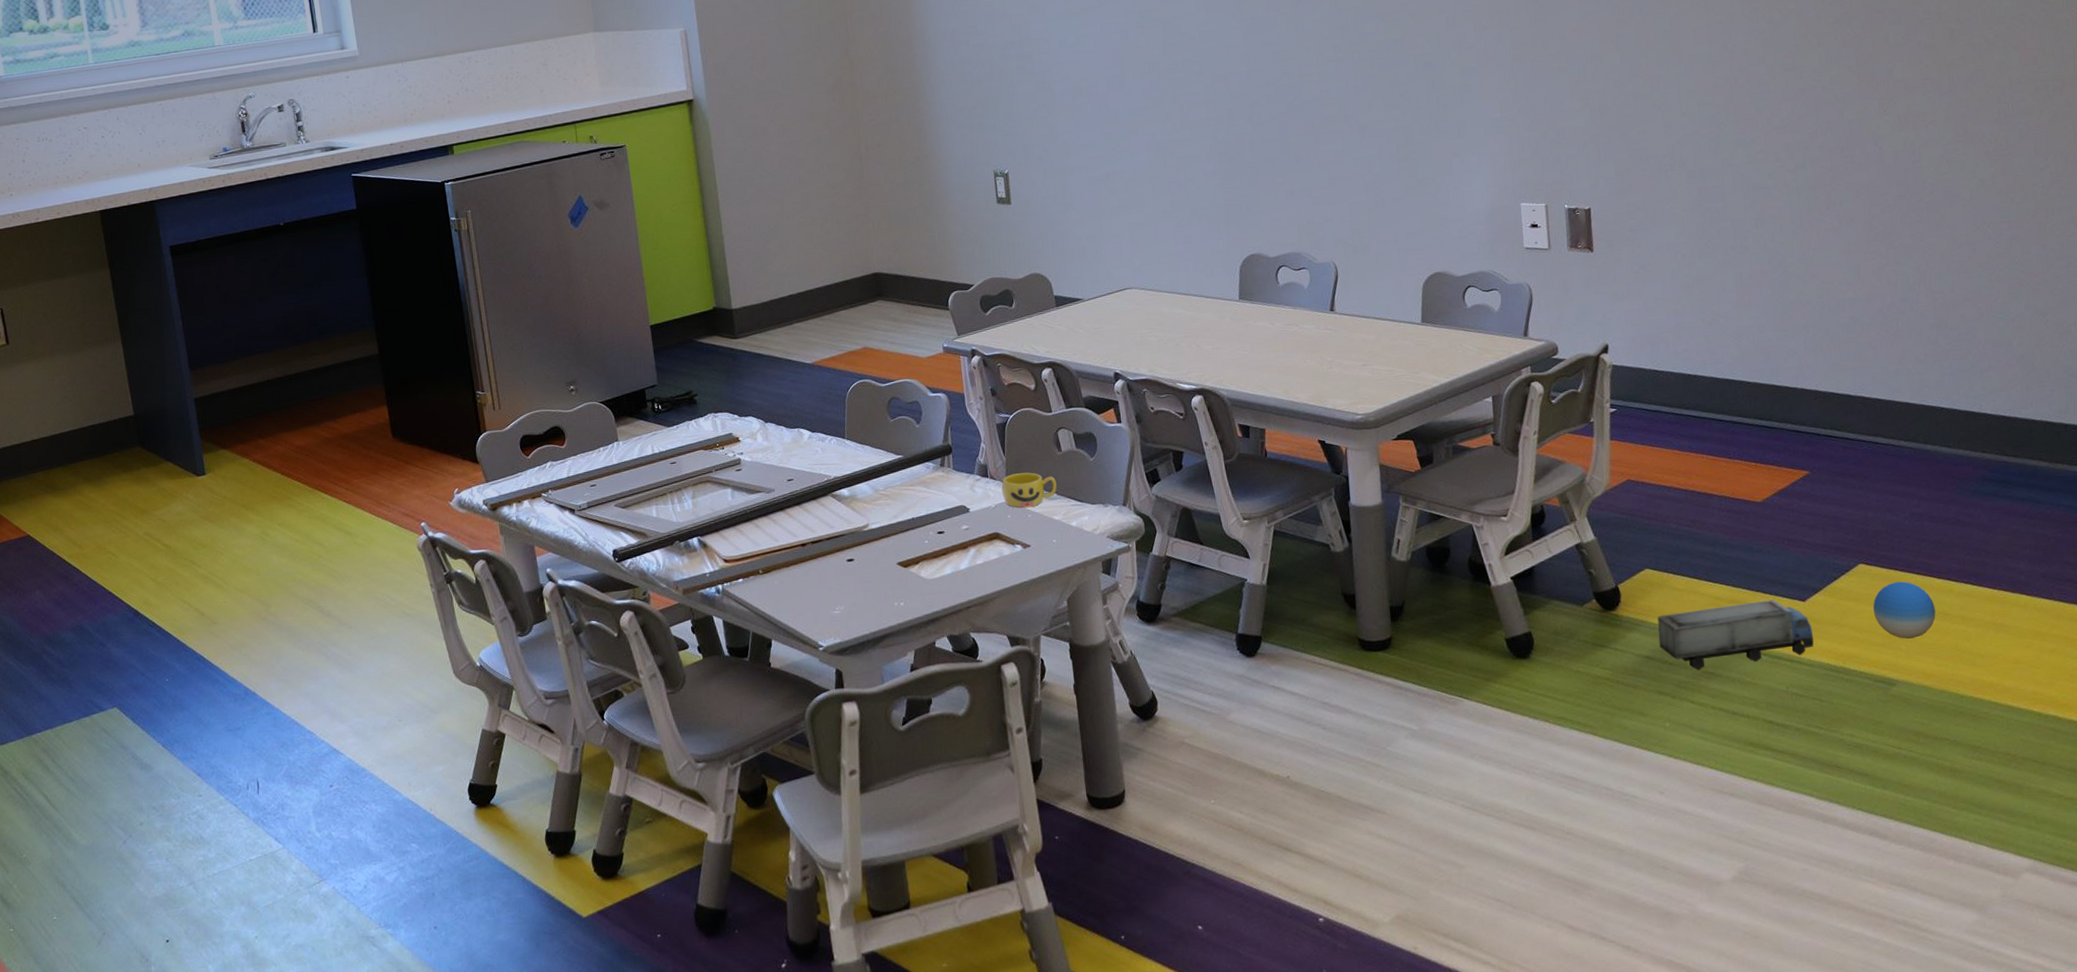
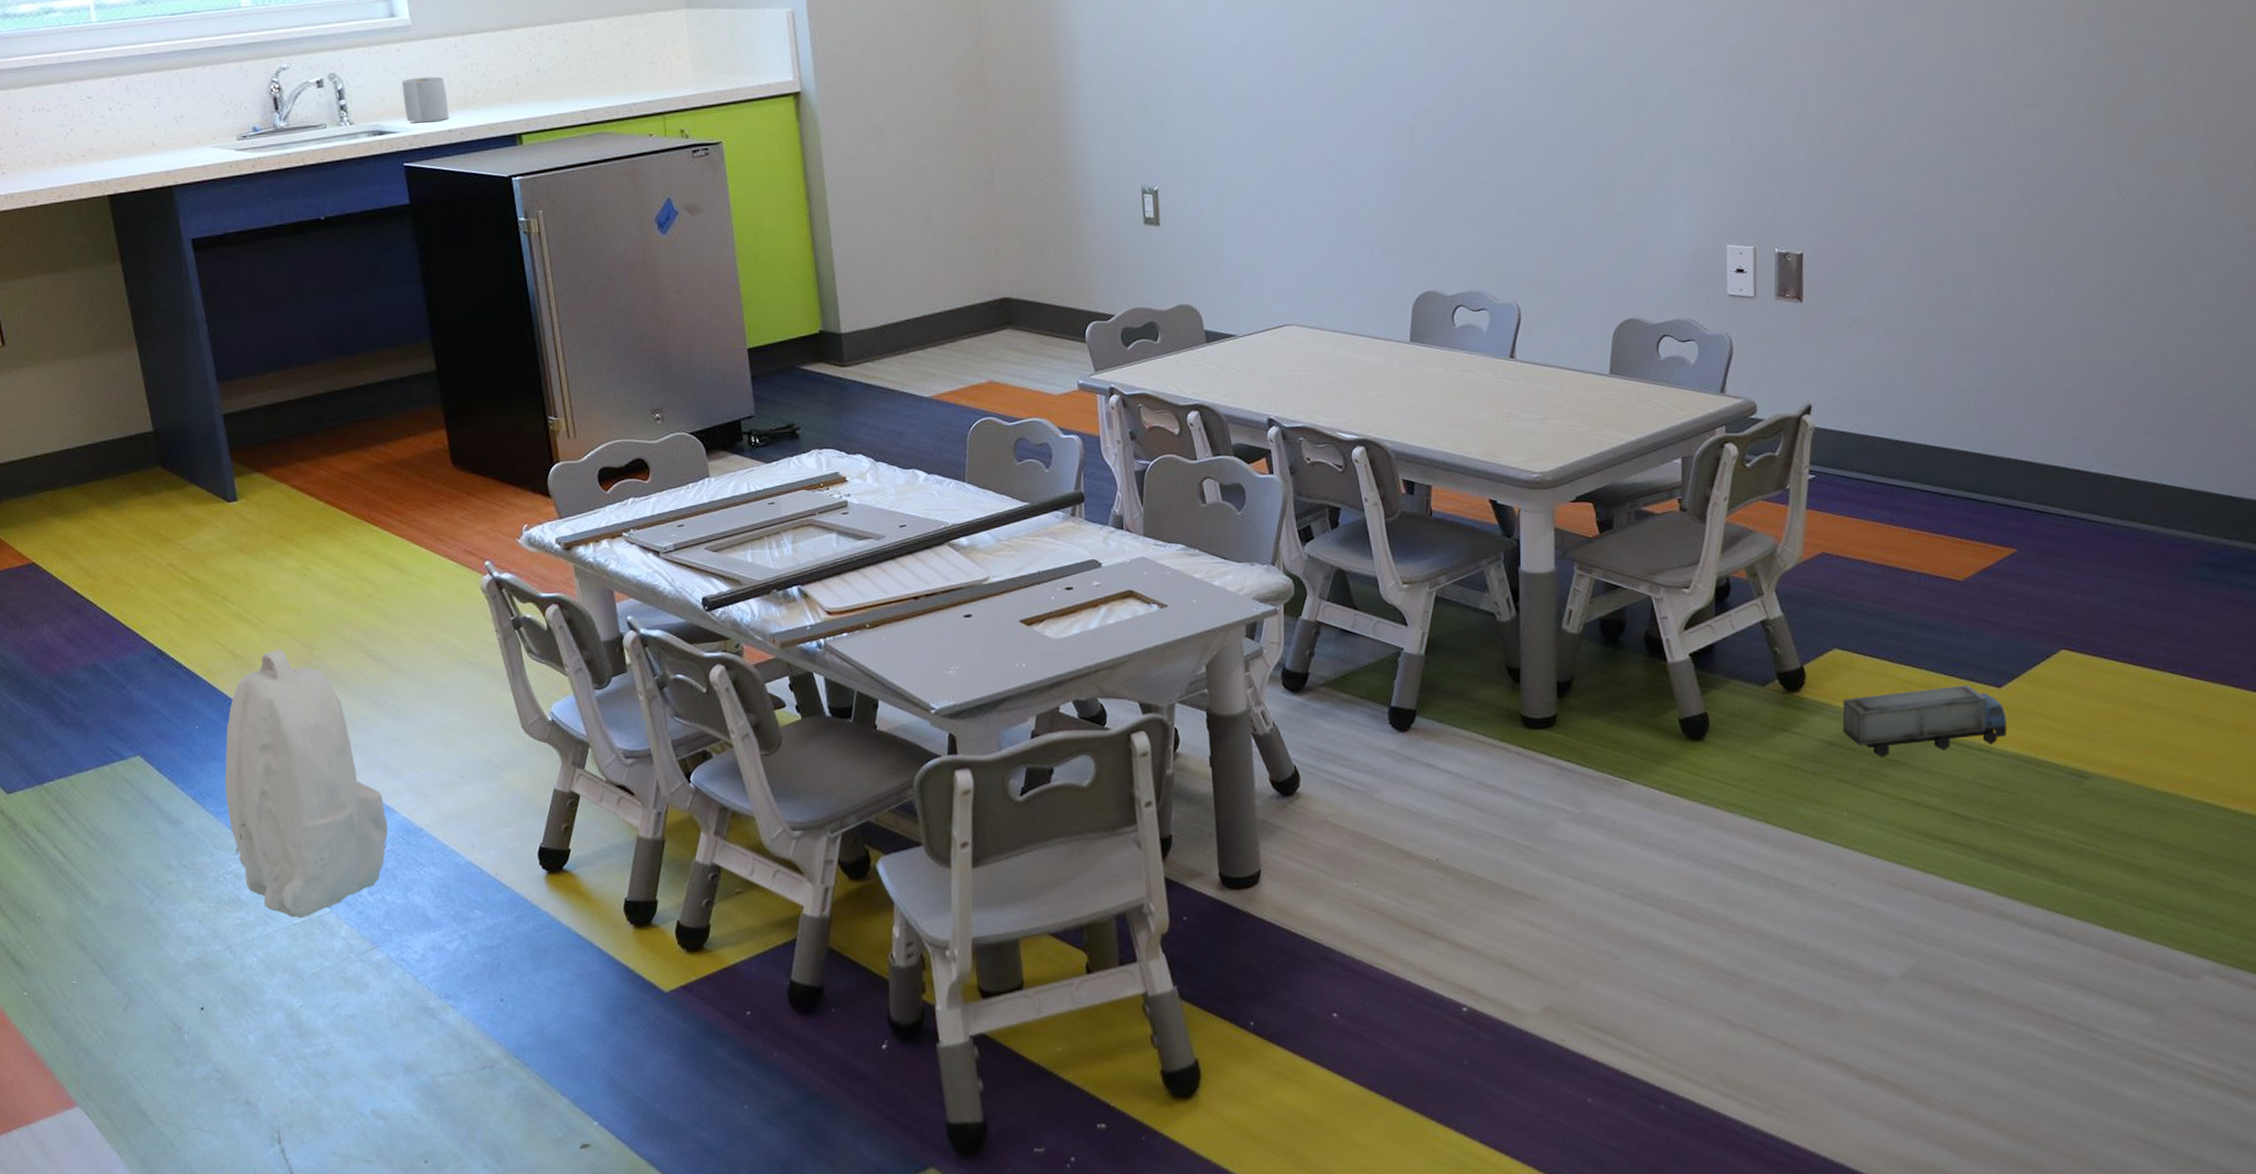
backpack: none [190,607,335,855] -> present [224,649,389,918]
paper towel roll: none [350,98,391,139] -> present [401,76,450,123]
cup: present [1001,472,1058,508] -> none [1138,525,1200,565]
ball: present [1872,581,1936,639] -> none [2072,669,2138,730]

